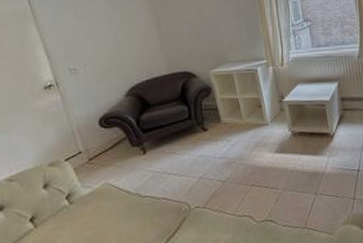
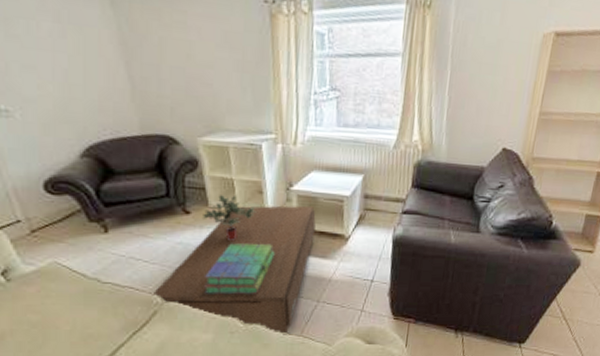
coffee table: none [181,112,306,229] -> present [152,205,316,335]
potted plant: none [217,112,258,149] -> present [203,195,257,240]
stack of books: none [222,148,276,198] -> present [204,243,275,295]

